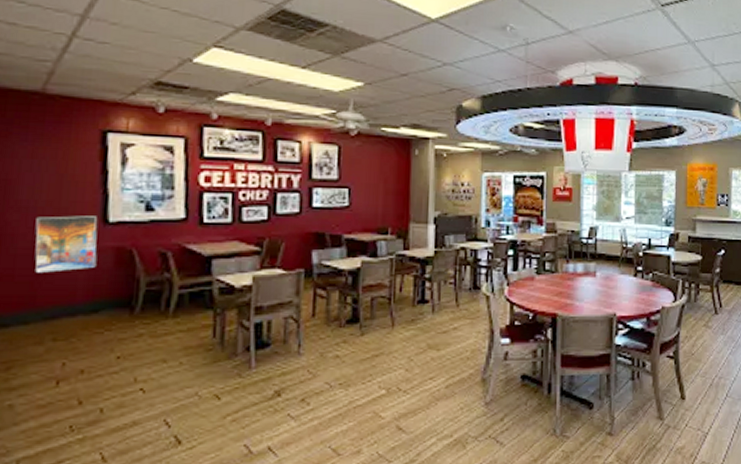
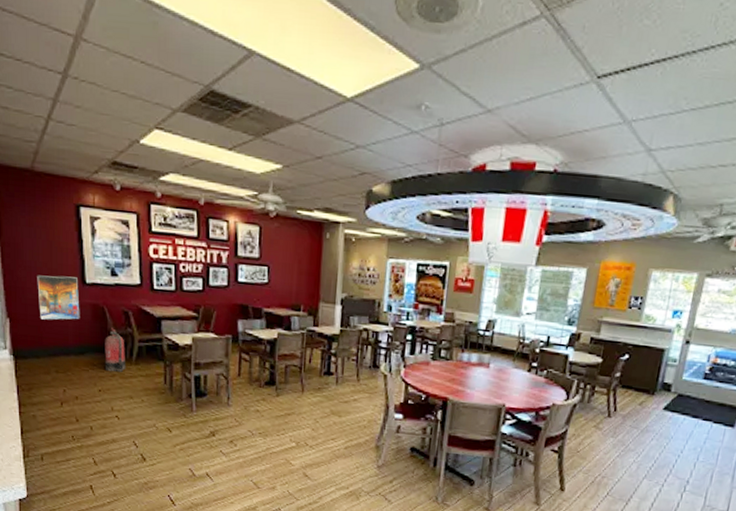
fire extinguisher: none [128,274,160,331] -> present [104,328,126,373]

